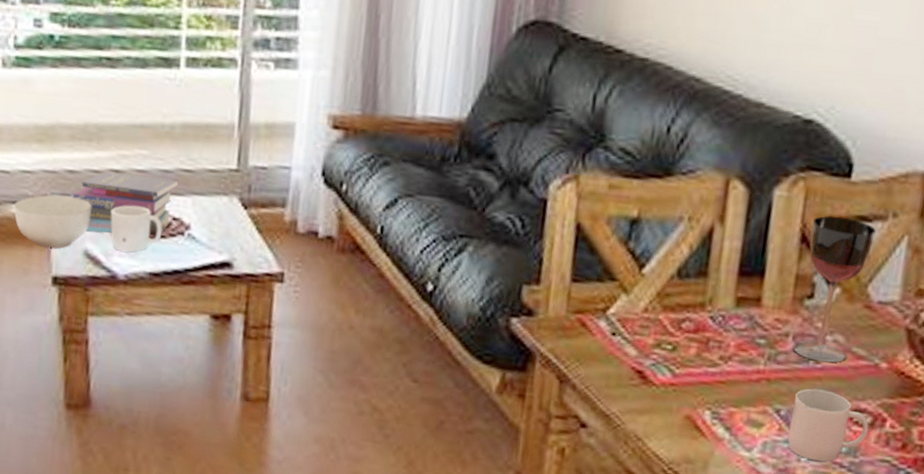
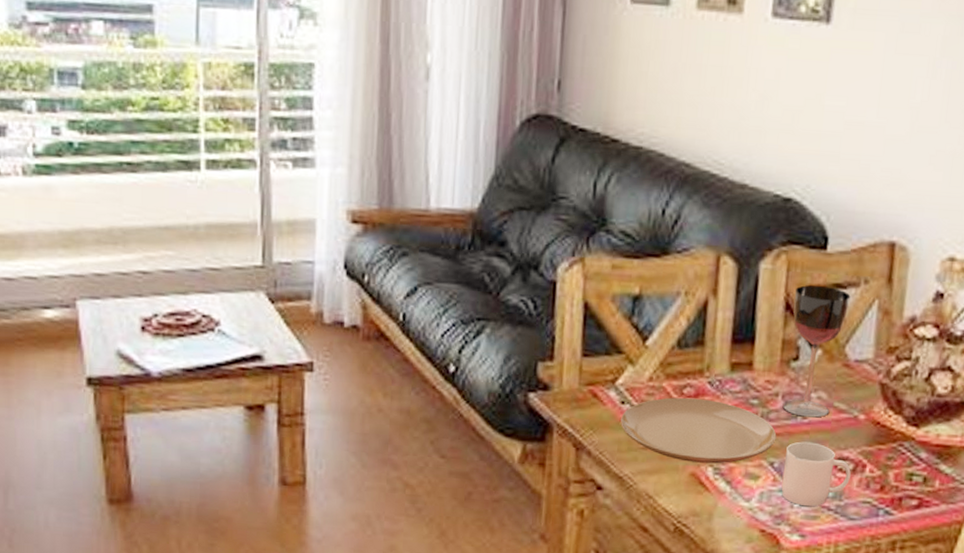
bowl: present [13,194,92,249] -> none [43,297,122,351]
books: present [73,171,178,237] -> none [102,273,205,334]
mug: present [110,205,163,253] -> none [140,305,193,351]
plate: none [610,331,785,407] -> present [621,397,777,464]

